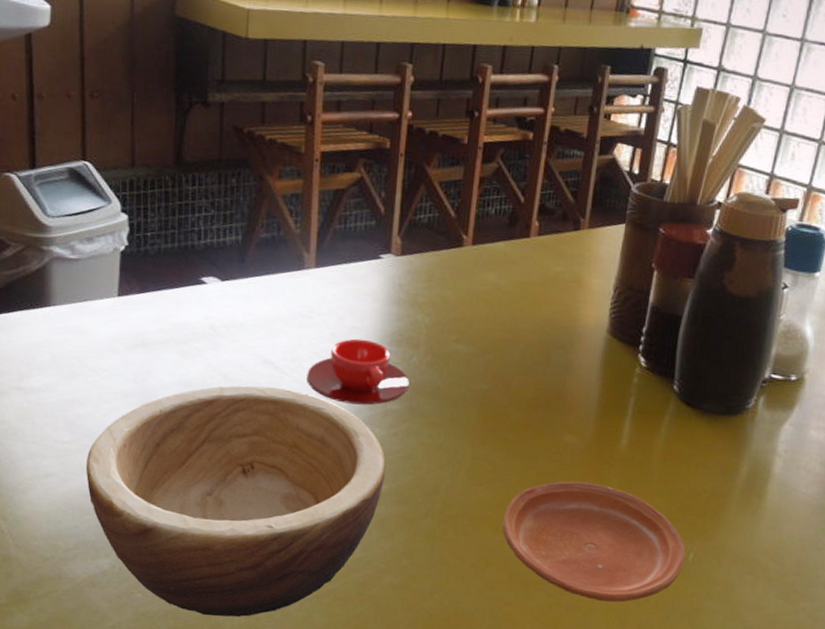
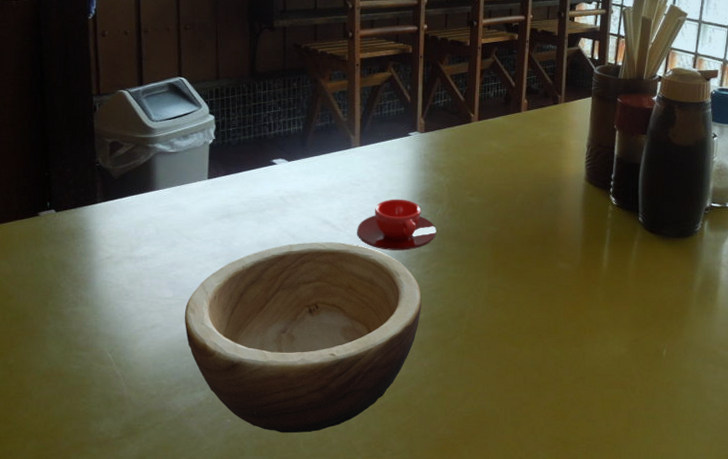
plate: present [502,481,686,603] -> none [516,298,660,395]

